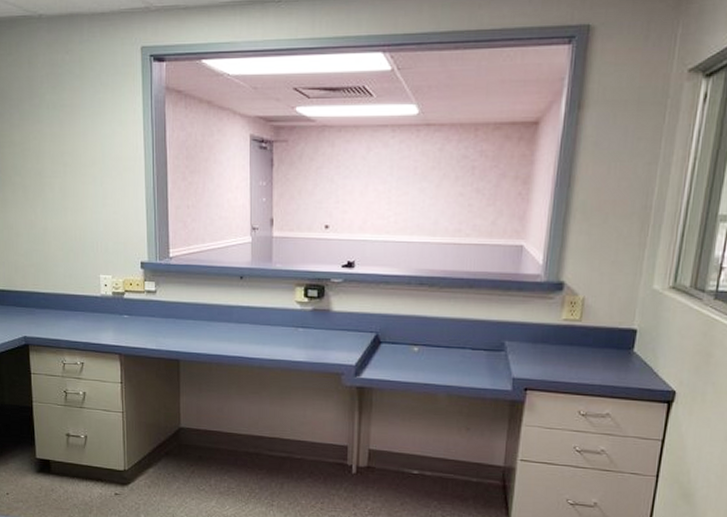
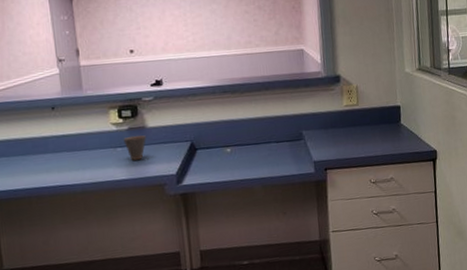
cup: none [306,317,329,344] -> present [123,135,146,160]

